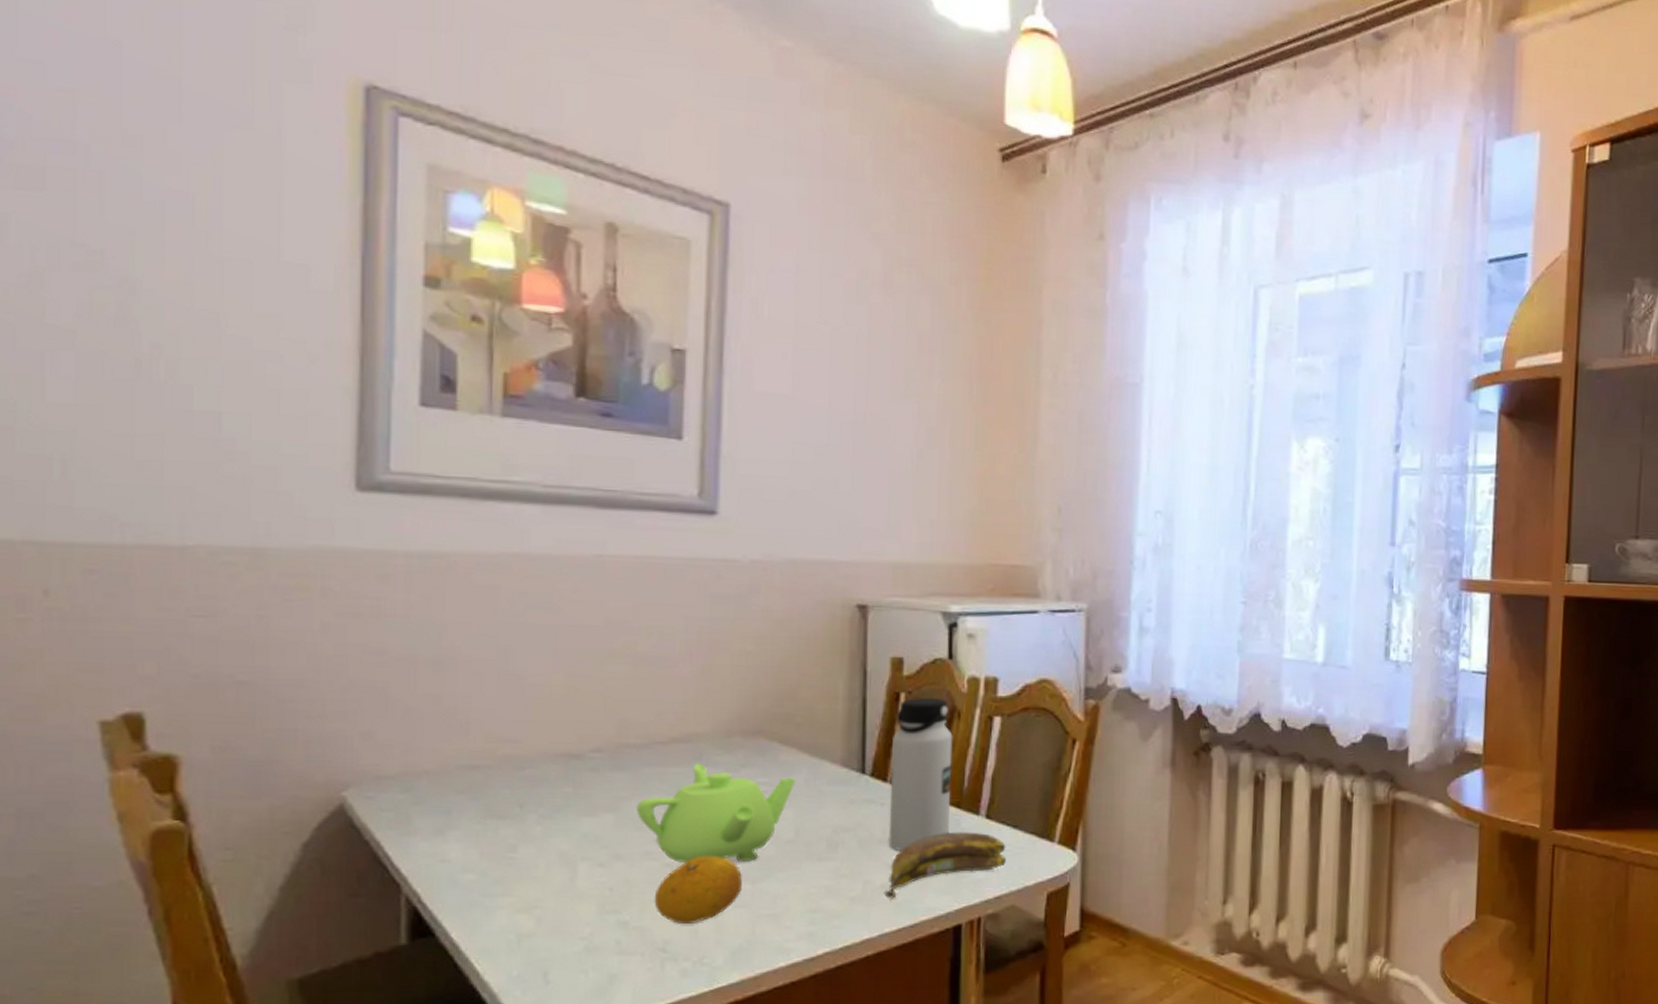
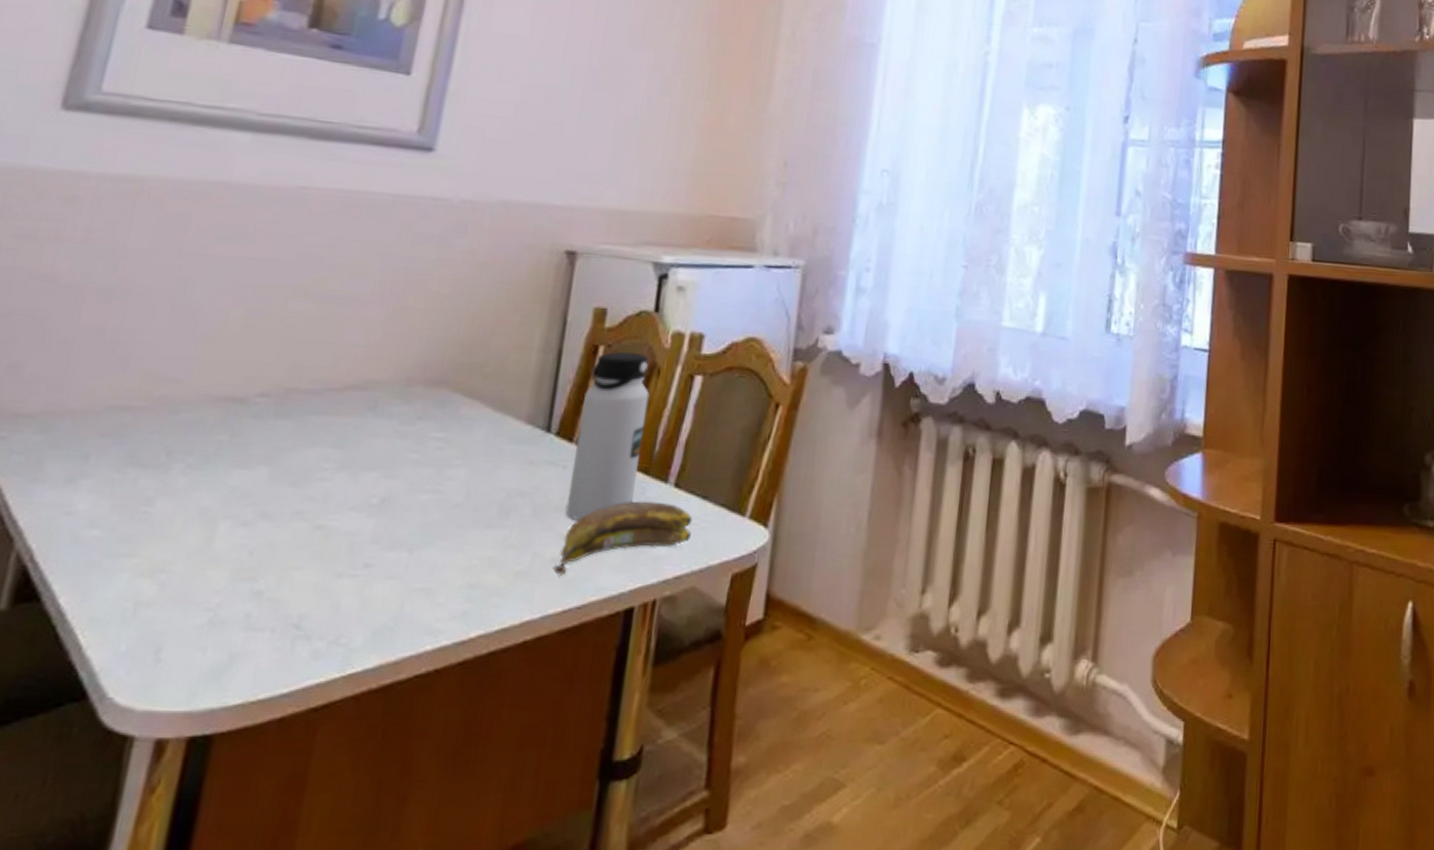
teapot: present [636,763,796,864] -> none [294,413,475,526]
fruit: present [654,855,742,924] -> none [296,518,400,596]

